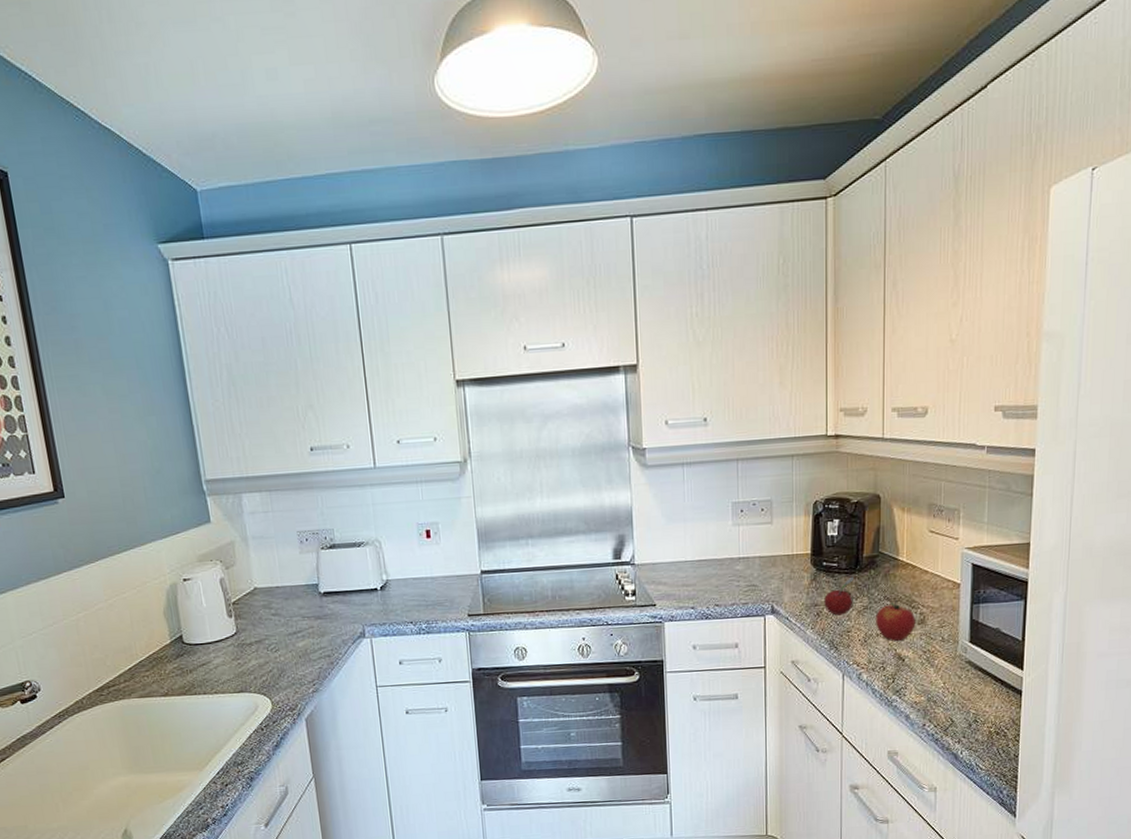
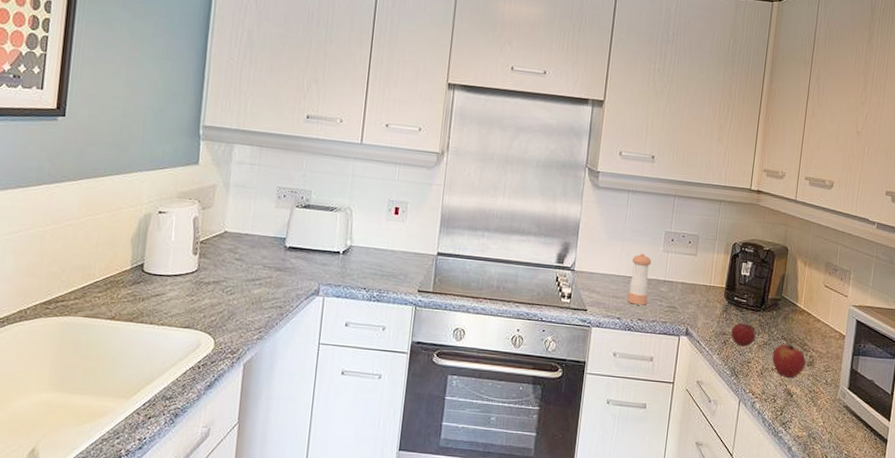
pepper shaker: none [698,532,722,590] -> present [627,253,652,305]

